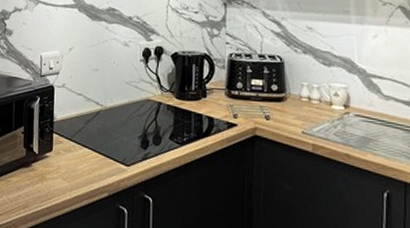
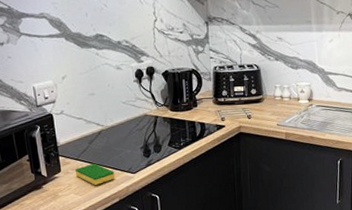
dish sponge: none [66,146,107,173] -> present [75,163,115,185]

